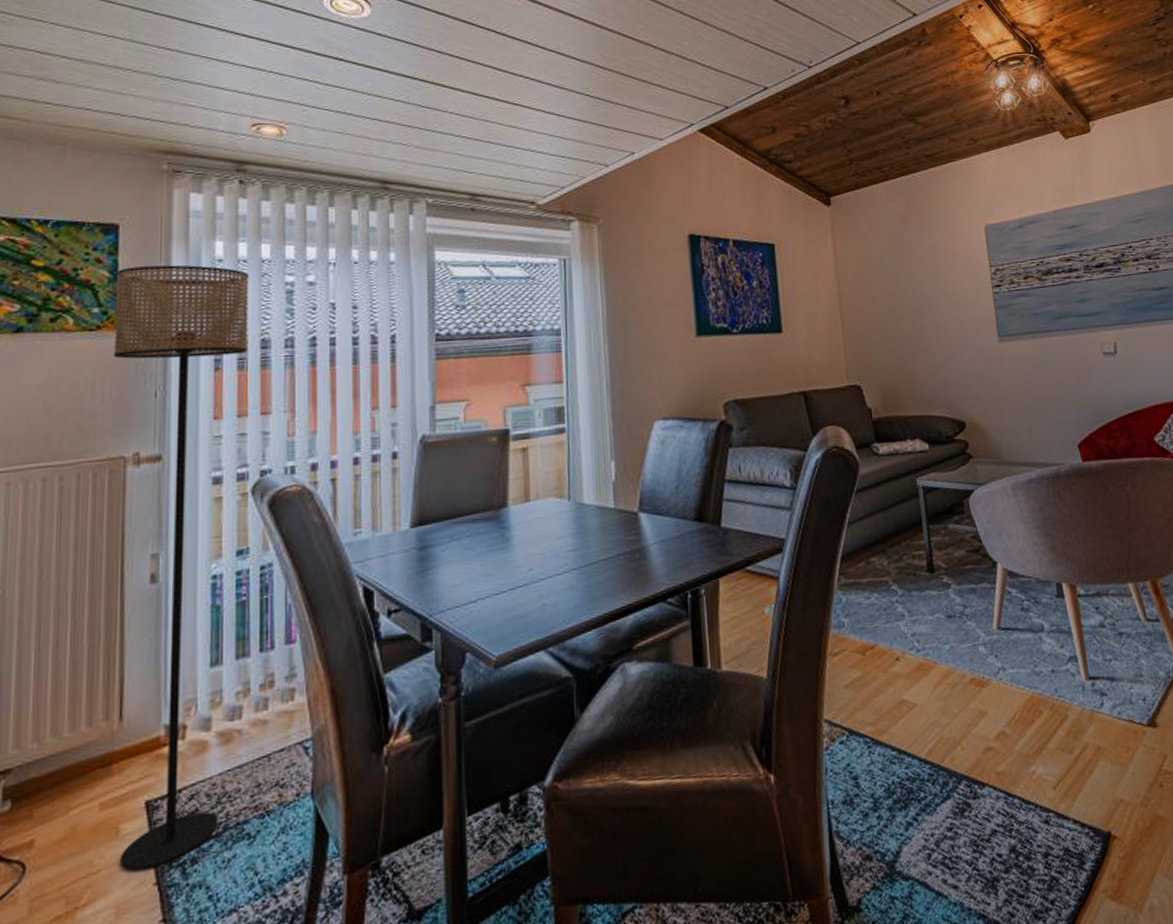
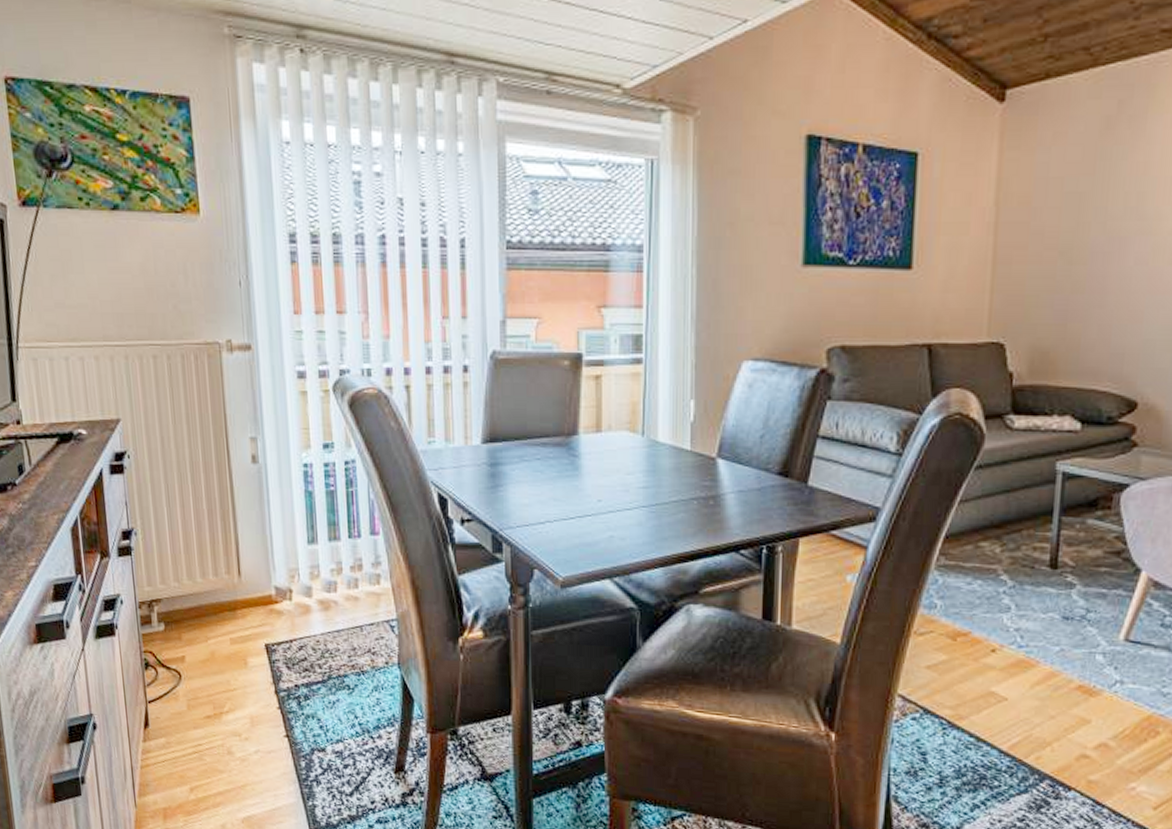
floor lamp: present [113,265,249,871] -> none [194,146,323,697]

